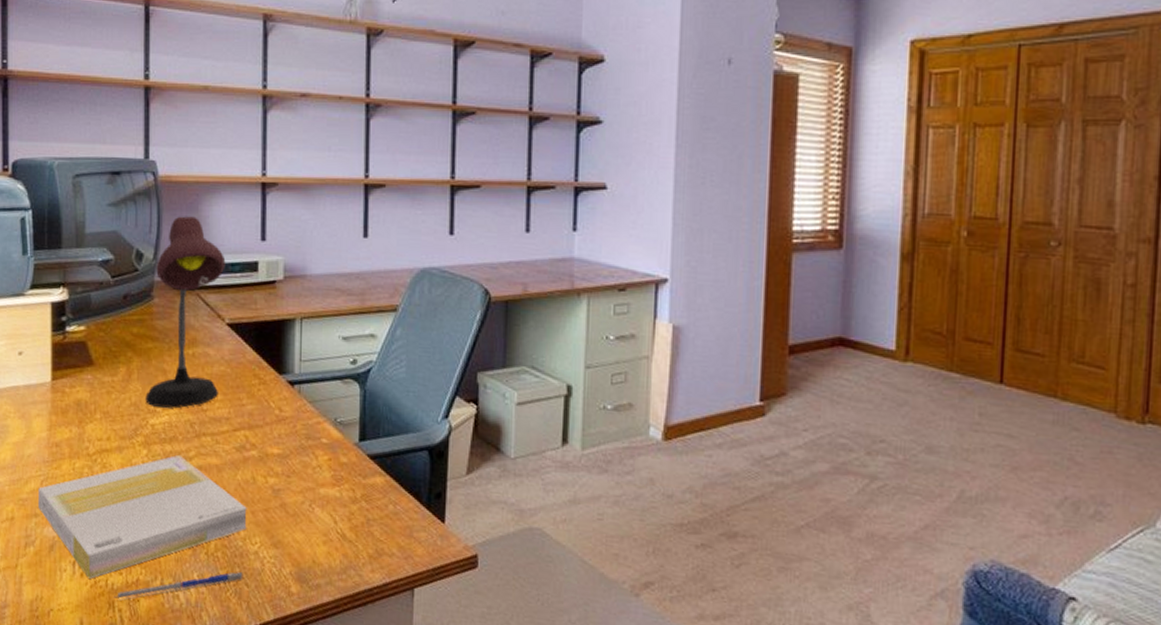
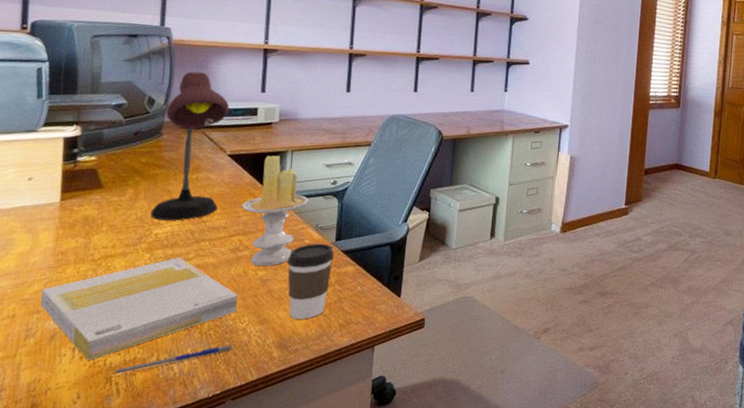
candle: none [245,324,324,472] -> present [241,155,309,267]
coffee cup: none [302,443,358,545] -> present [287,243,334,320]

